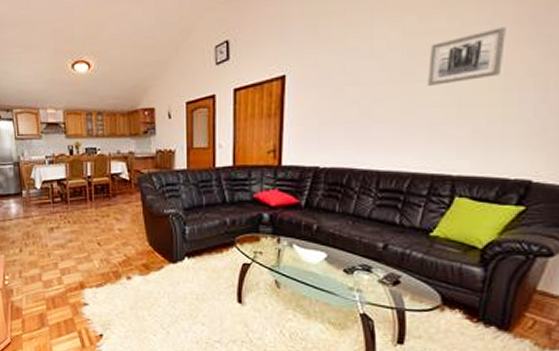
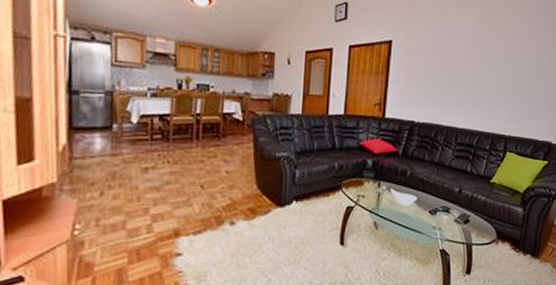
wall art: present [427,27,506,86] -> none [491,29,538,65]

